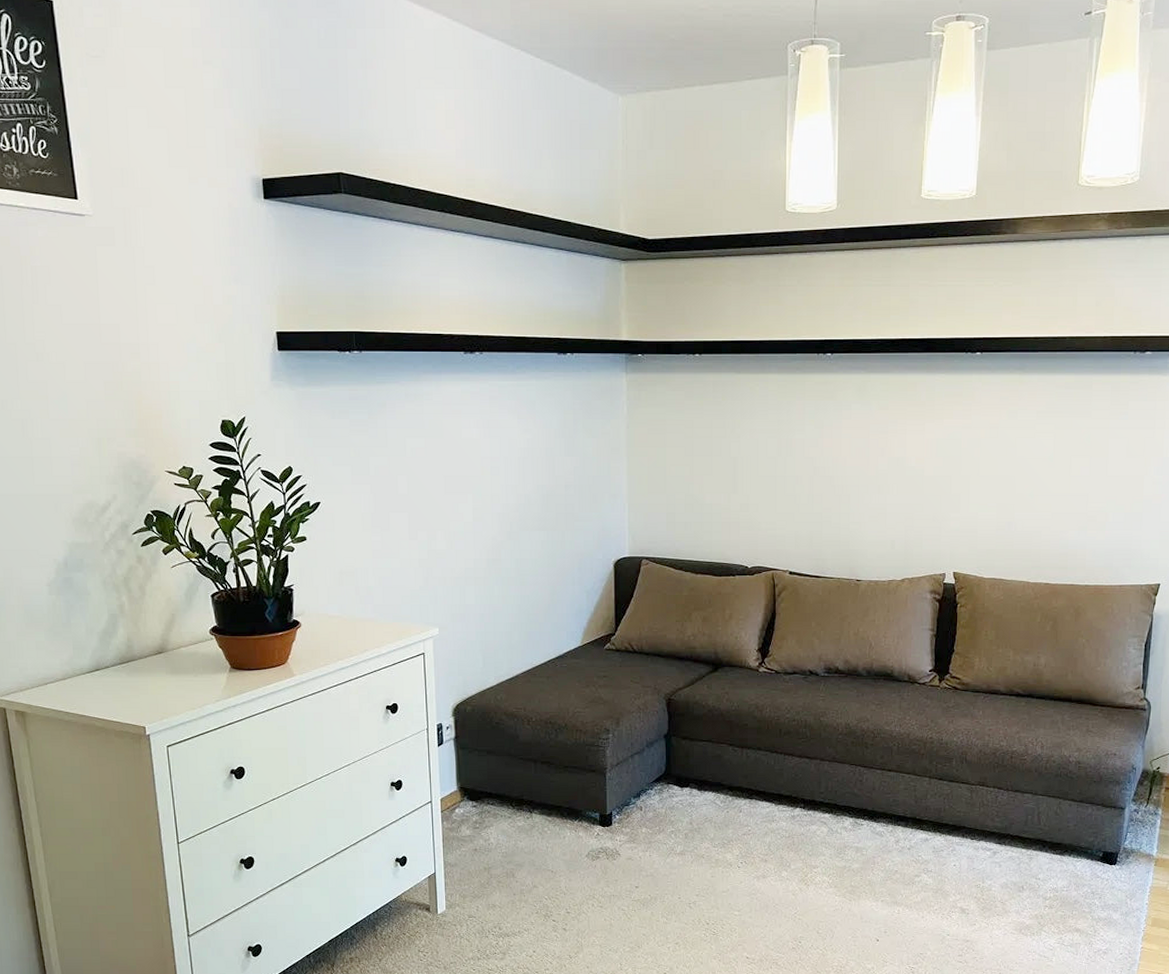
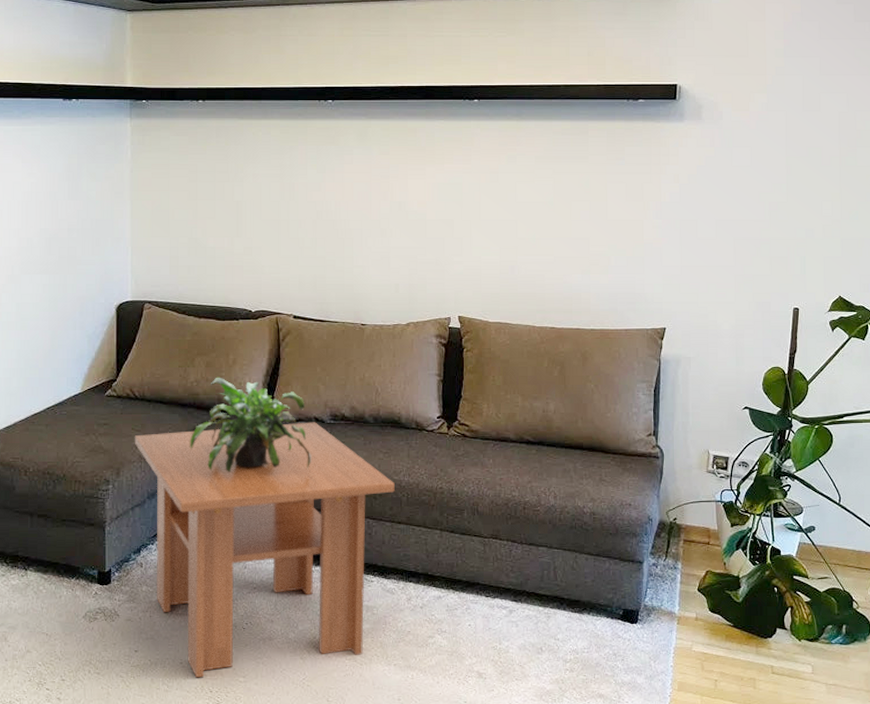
coffee table: none [633,675,886,912] -> present [134,422,395,678]
potted plant: none [687,631,805,723] -> present [190,377,312,472]

